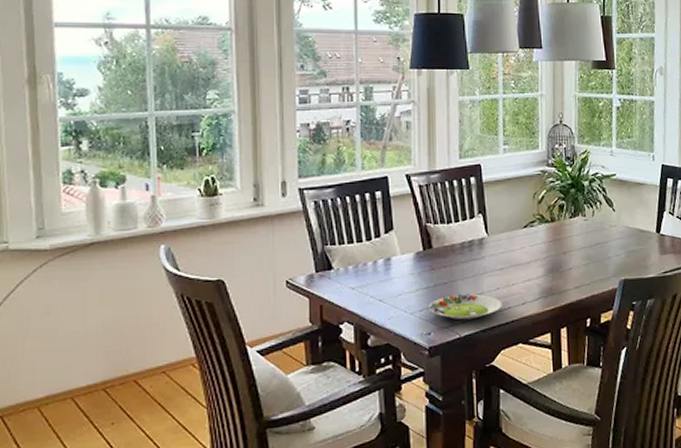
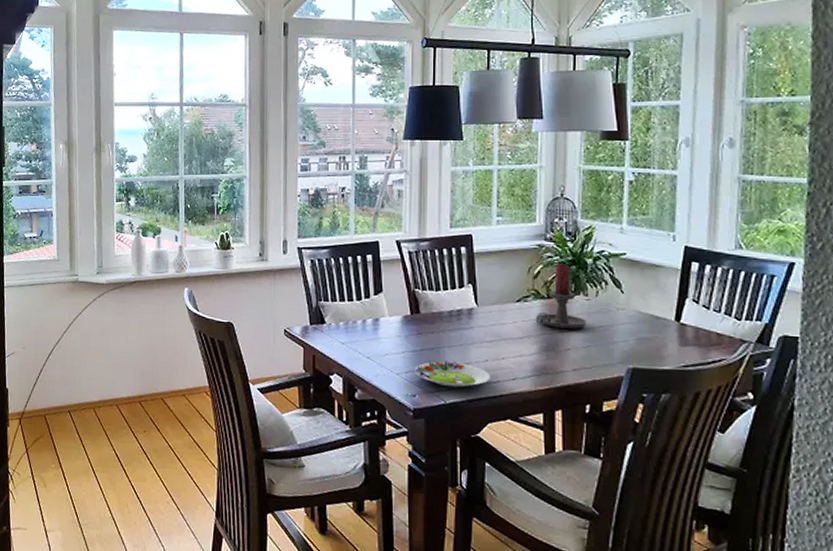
candle holder: none [541,188,586,250] -> present [535,264,587,329]

